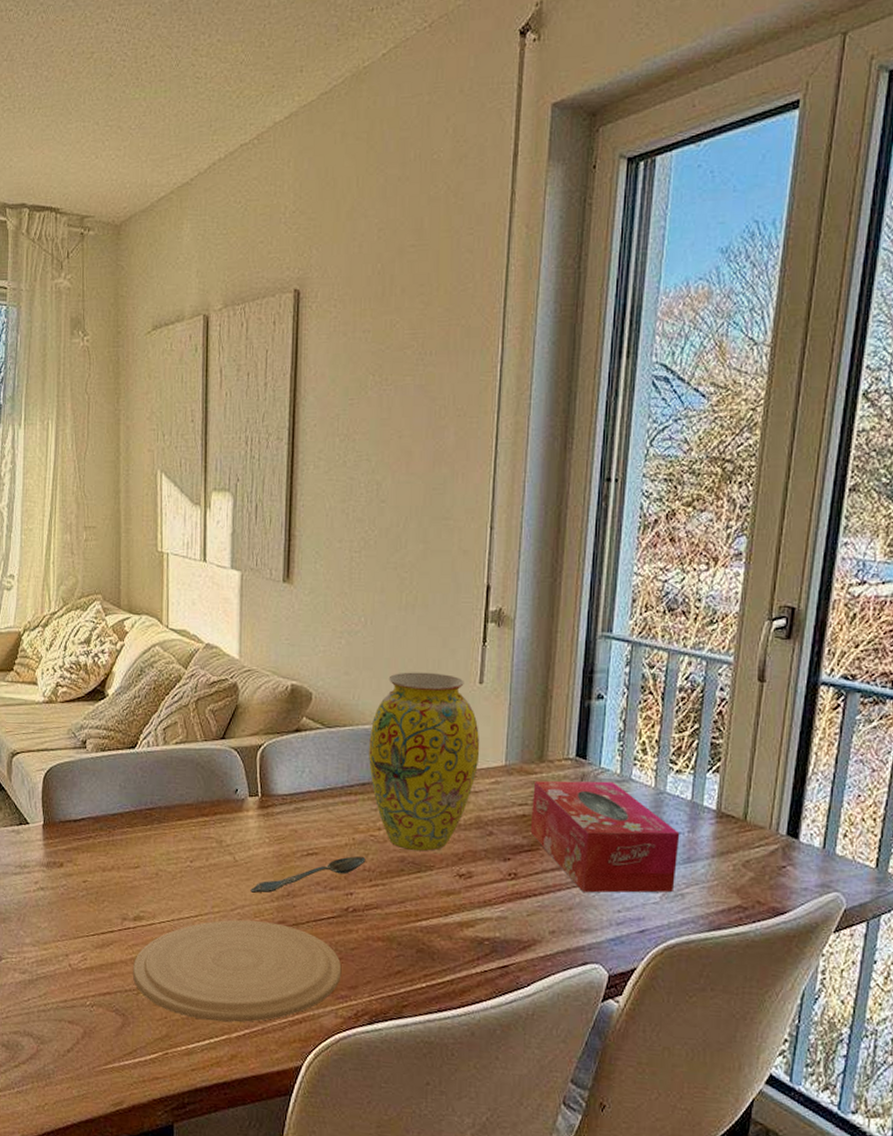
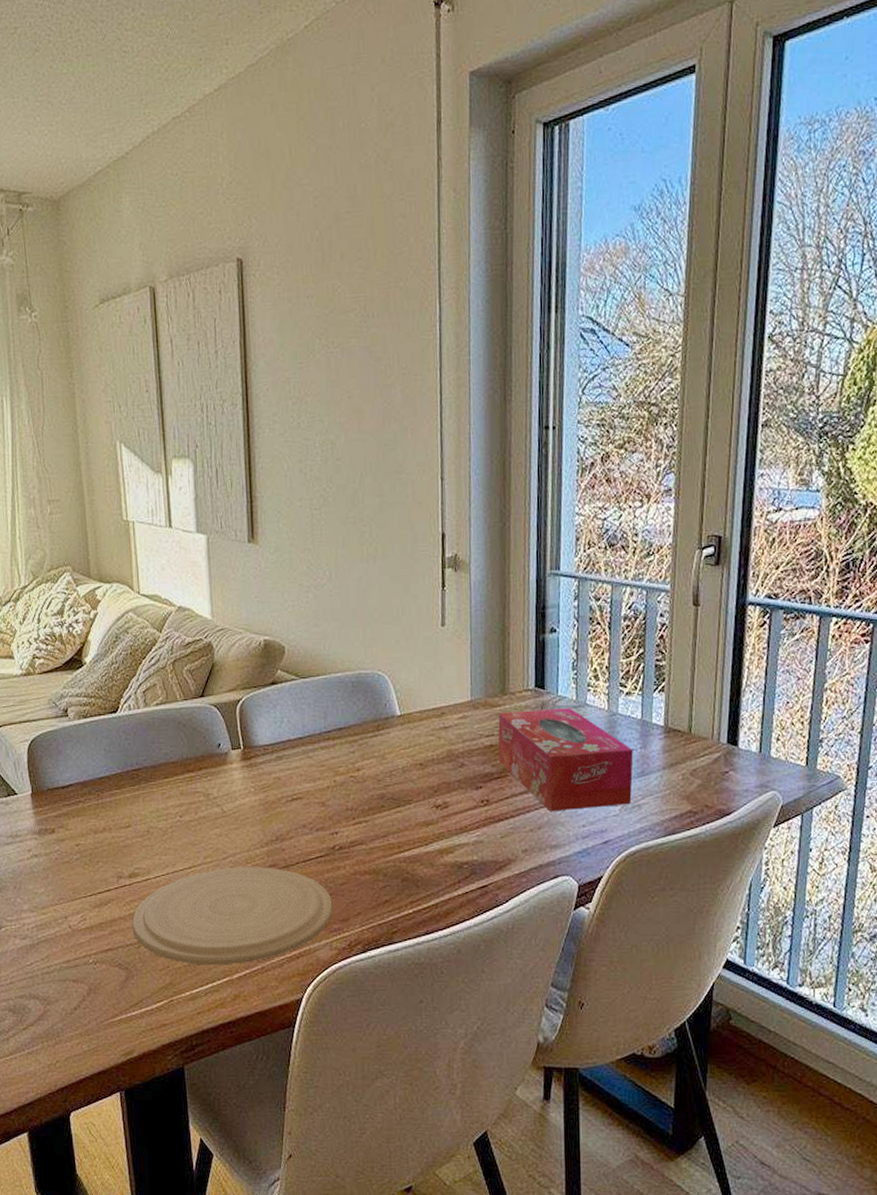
spoon: present [250,856,366,893] -> none [240,797,348,840]
vase: present [369,672,480,852] -> none [342,619,447,788]

